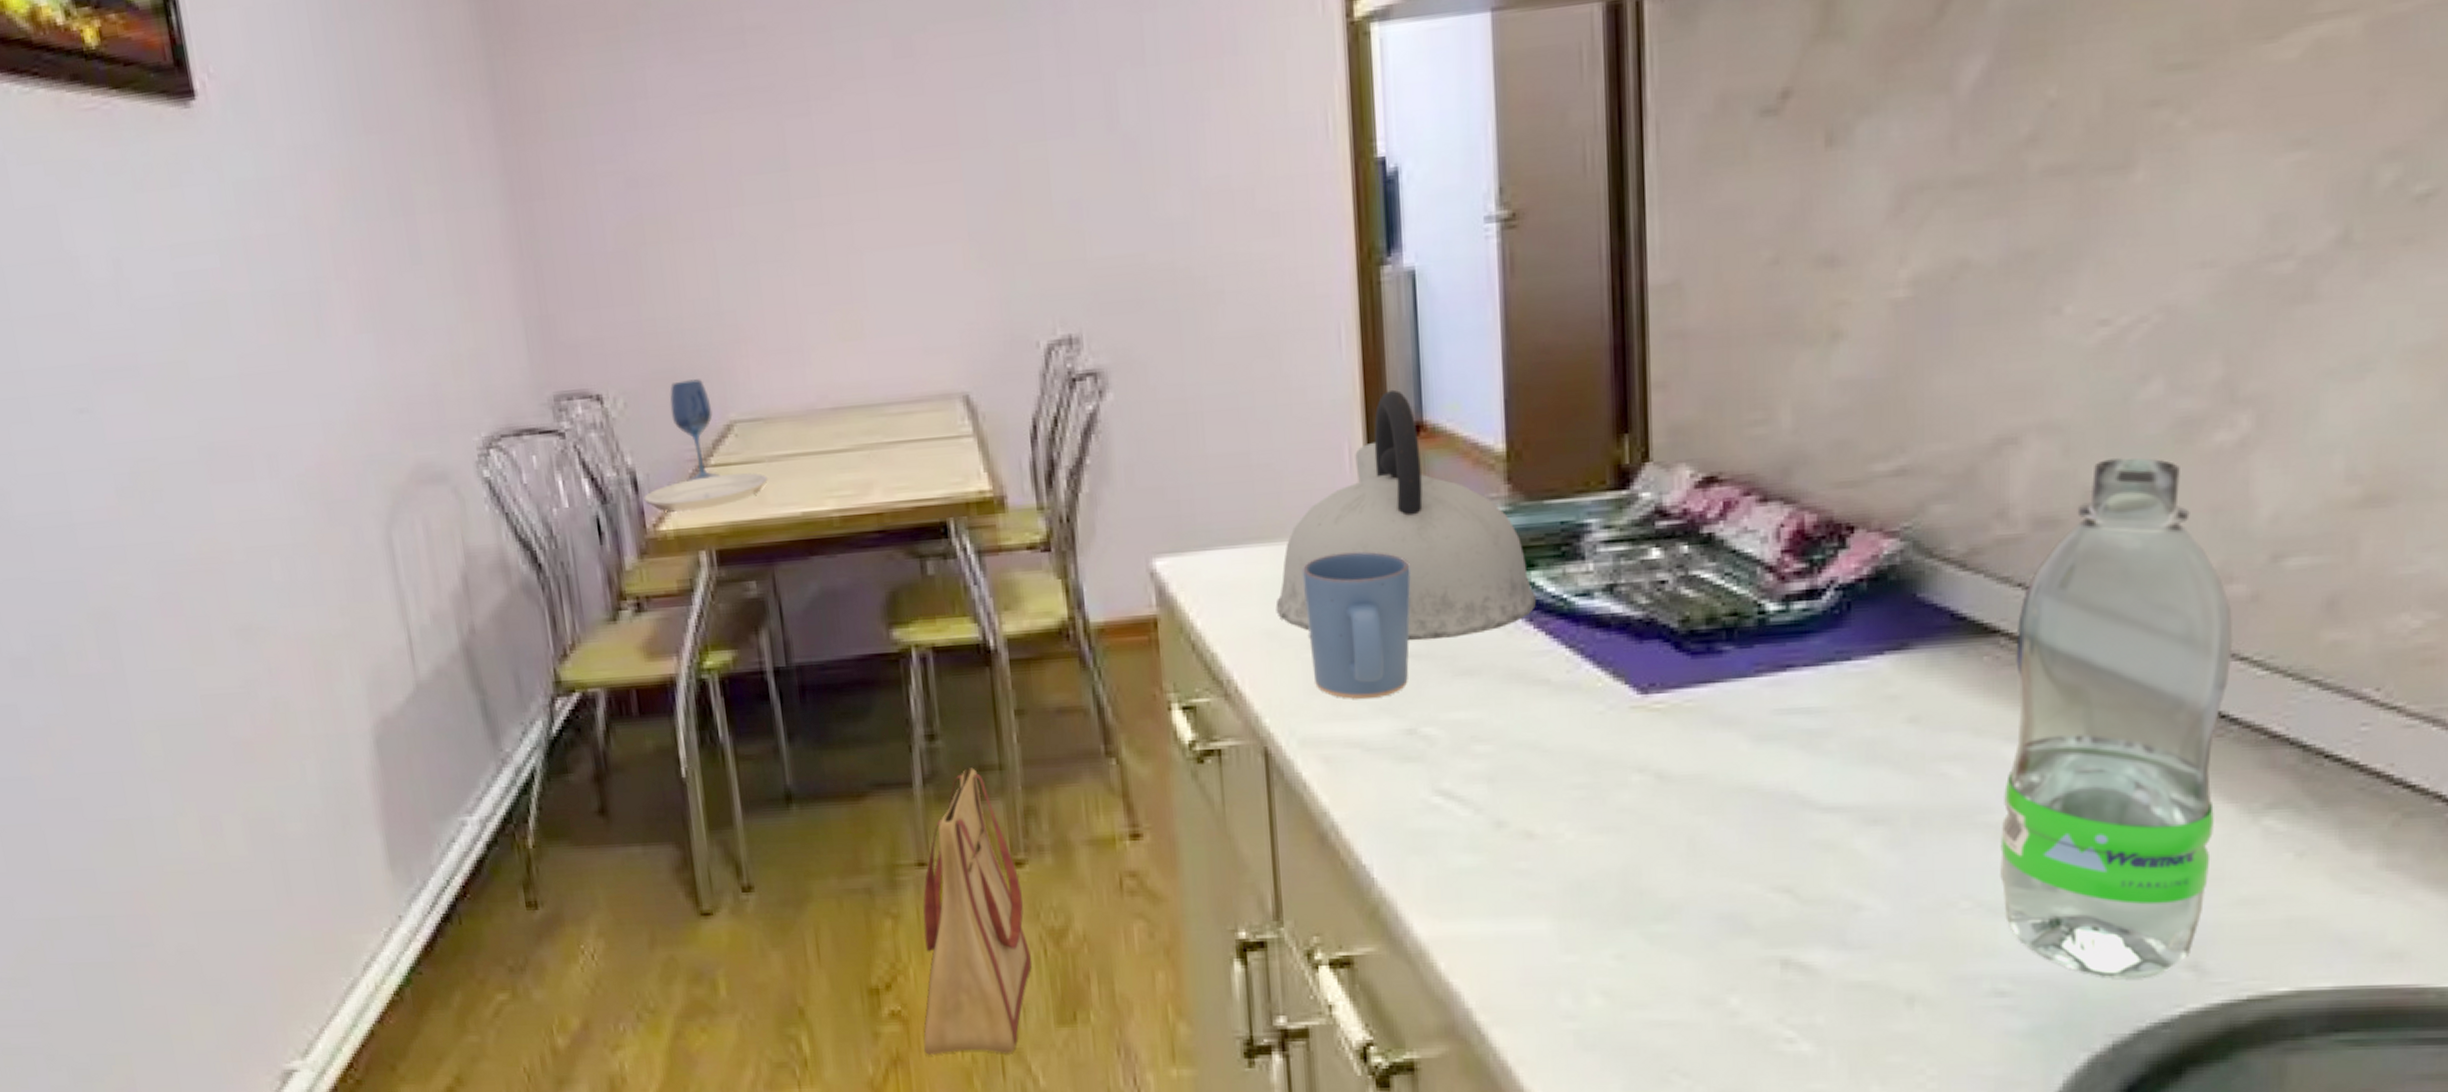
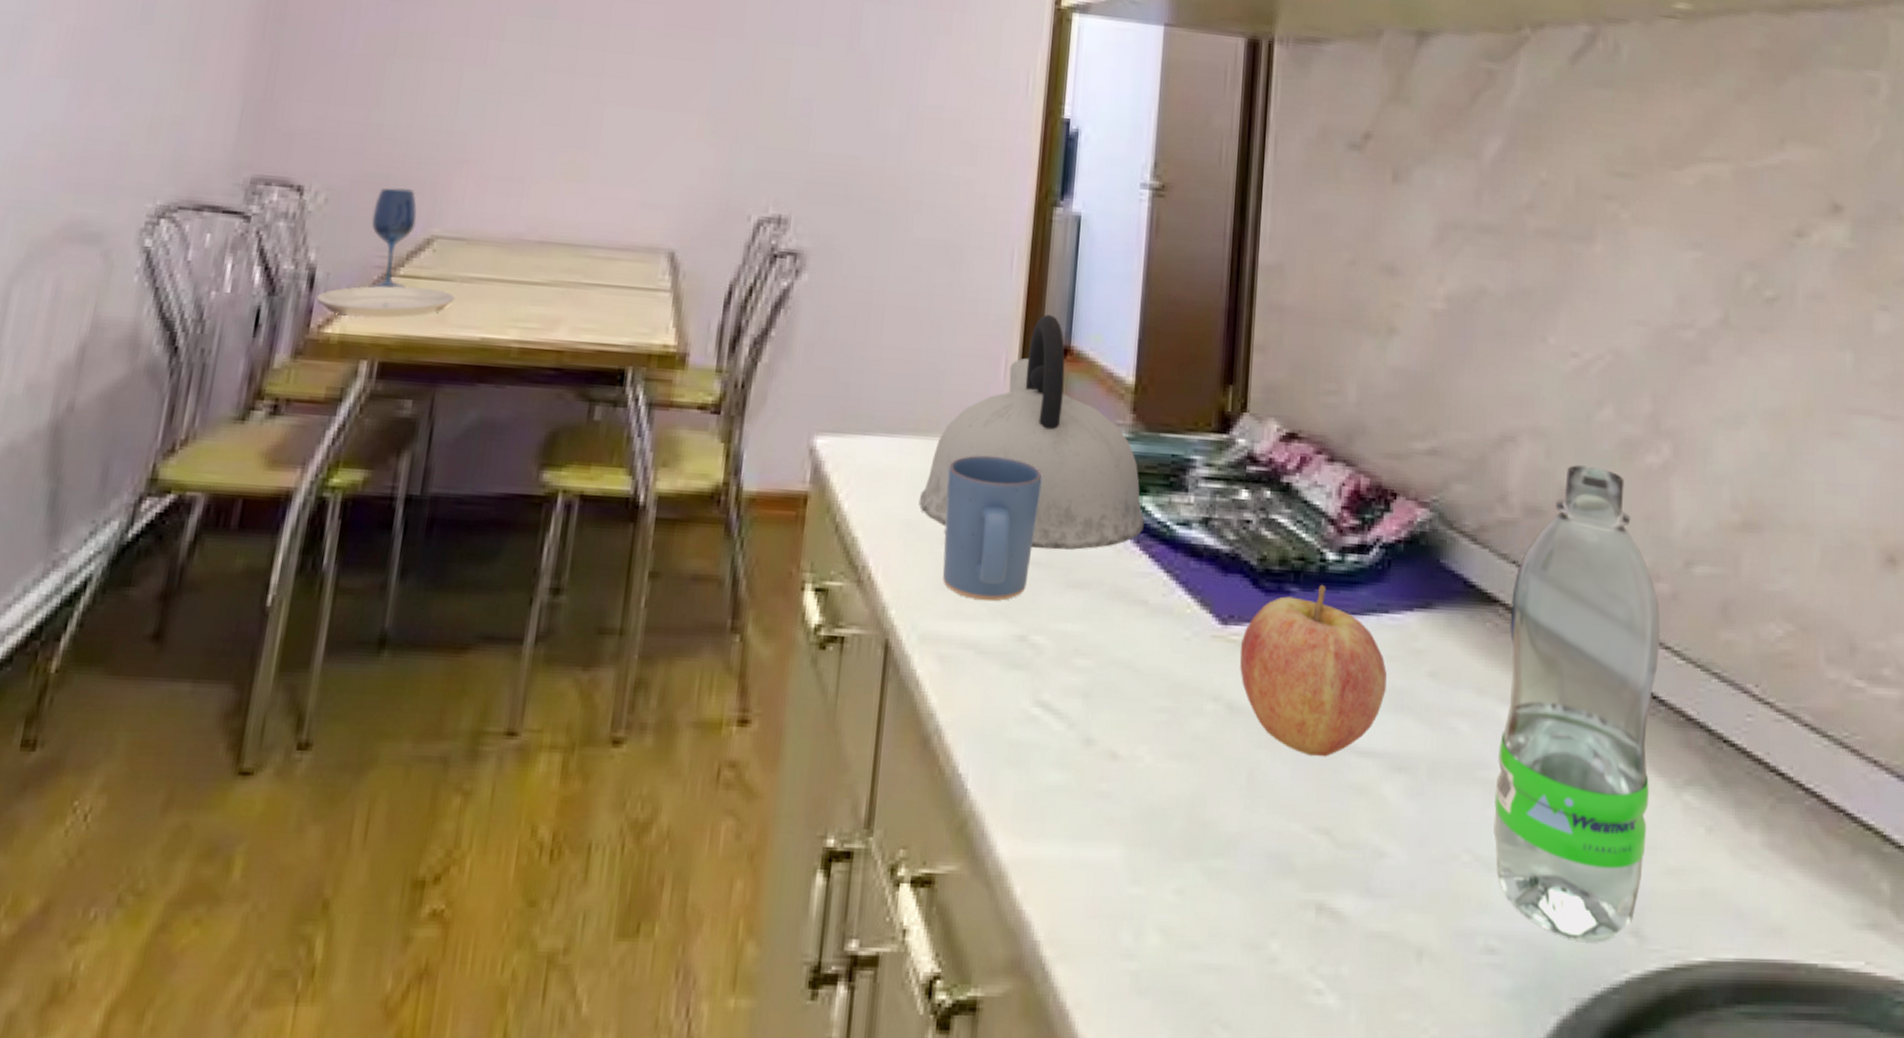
shopping bag: present [923,768,1032,1055] -> none [459,629,614,970]
fruit: none [1666,638,1853,818] -> present [1239,584,1387,757]

